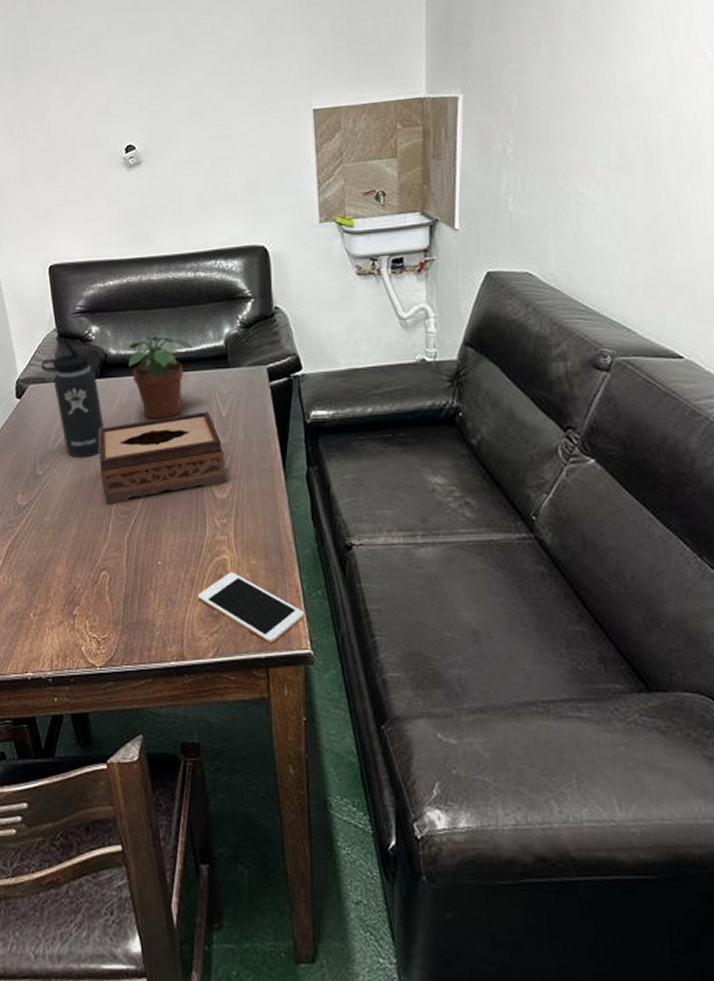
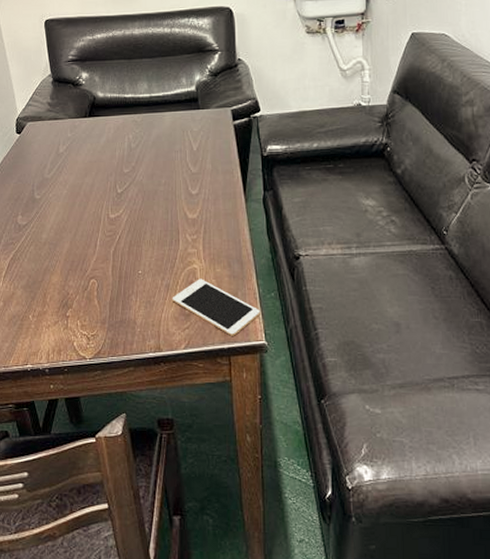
thermos bottle: present [41,339,104,458] -> none [38,83,93,185]
tissue box: present [98,411,226,504] -> none [88,146,196,224]
potted plant: present [128,336,193,420] -> none [113,82,169,153]

